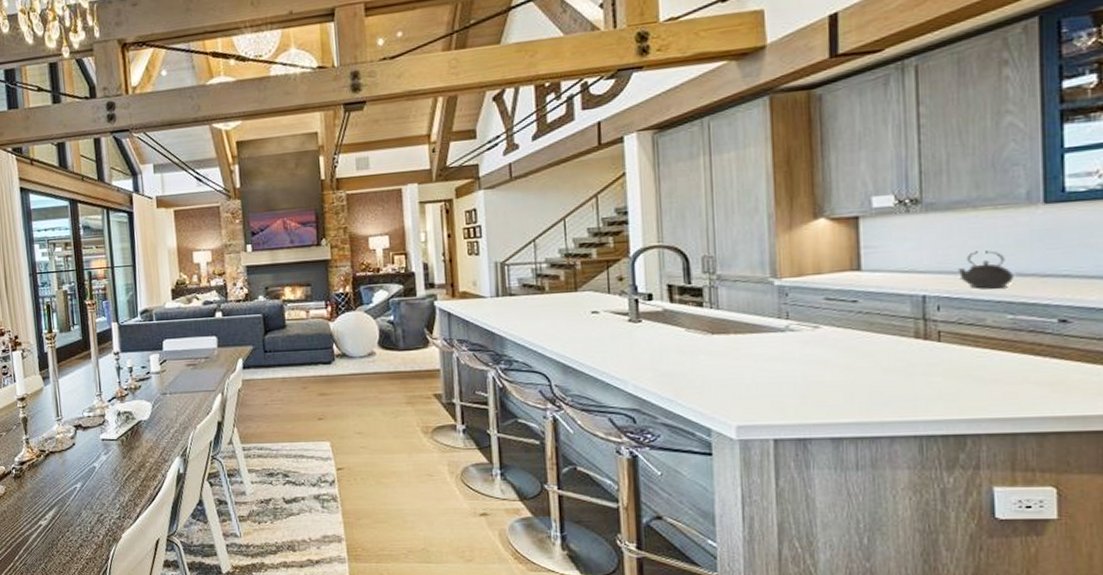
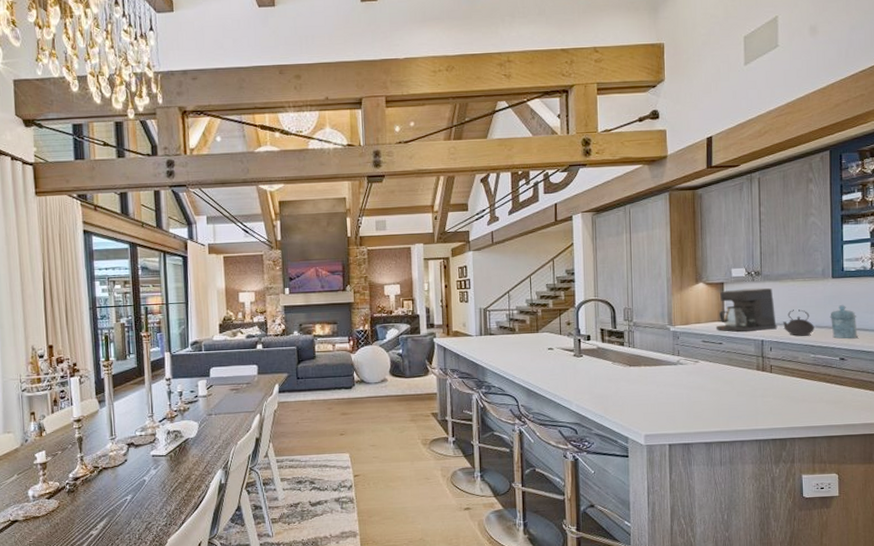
coffee maker: none [846,221,950,286] -> present [715,287,778,333]
canister: none [1040,242,1091,292] -> present [830,305,858,339]

